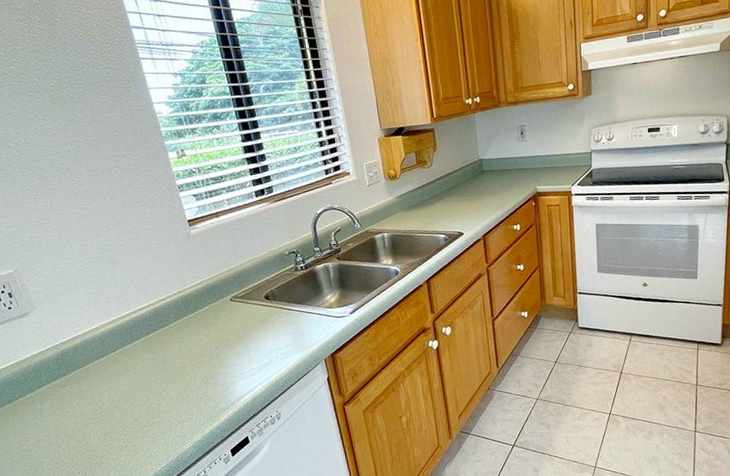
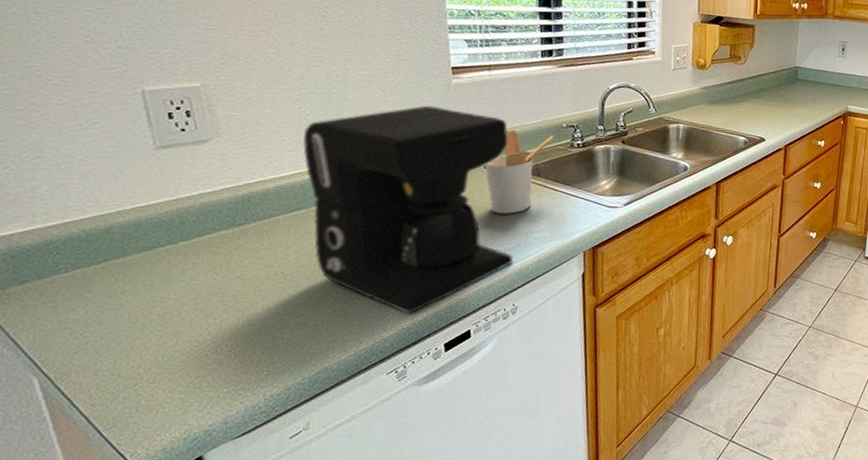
coffee maker: none [92,255,269,430] -> present [303,105,513,314]
utensil holder: none [231,263,281,337] -> present [485,129,555,214]

